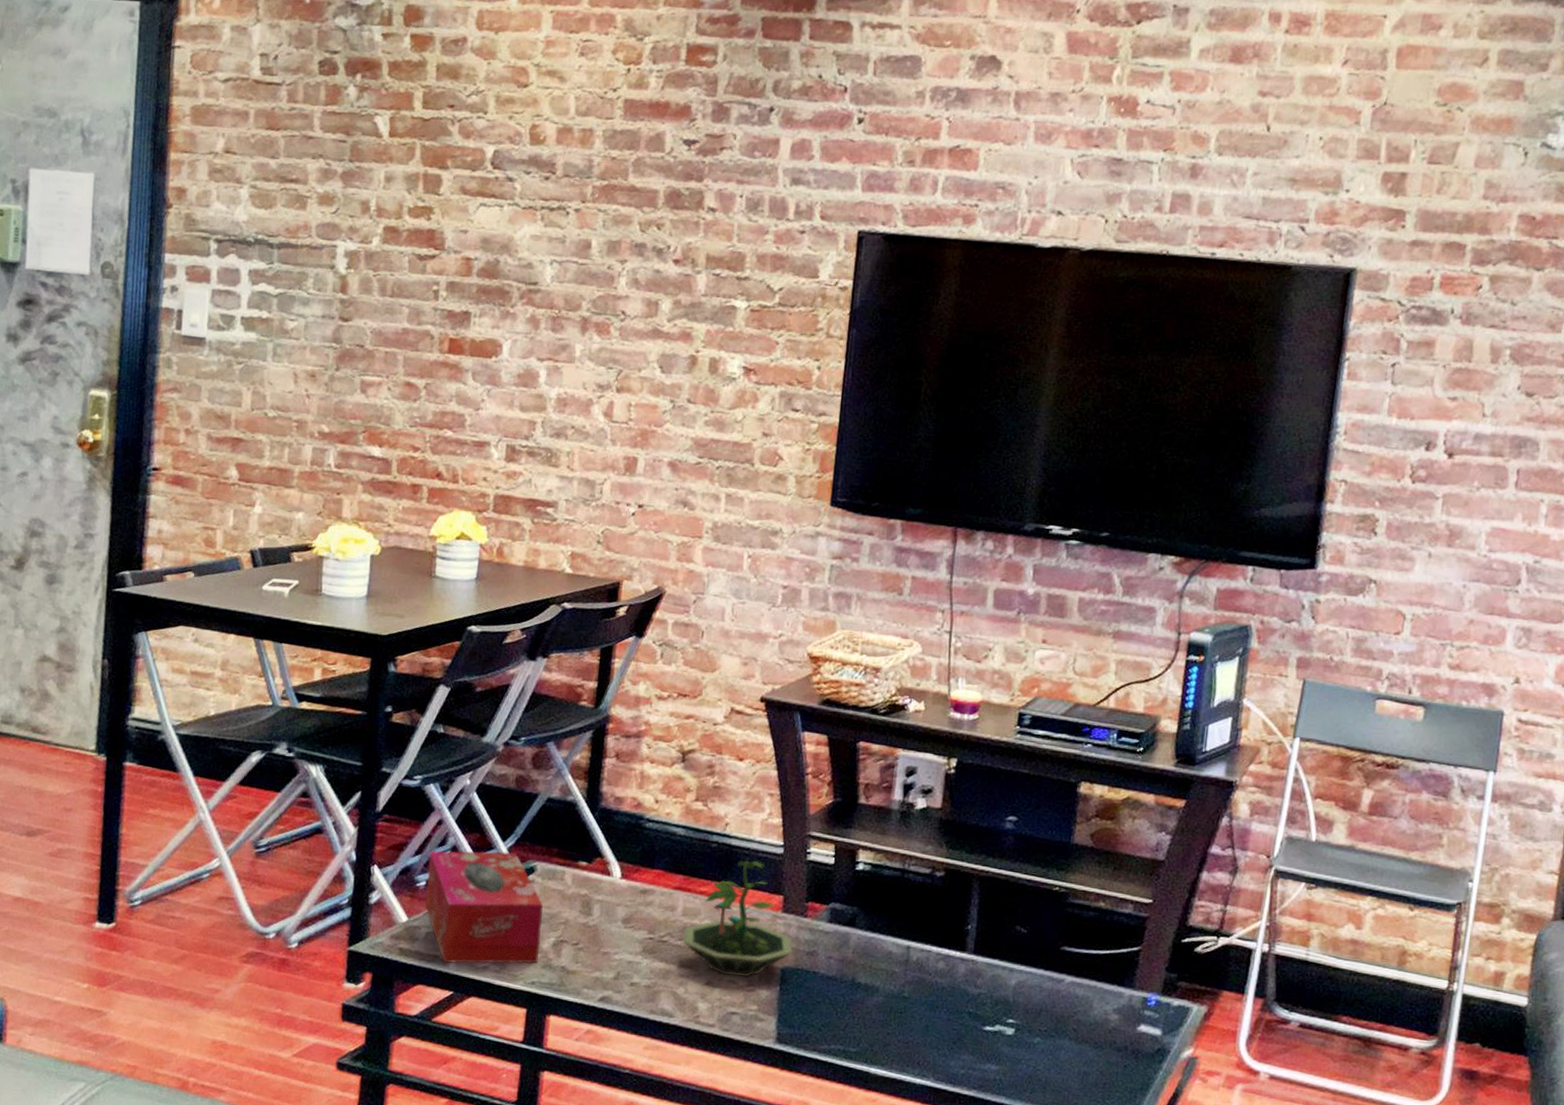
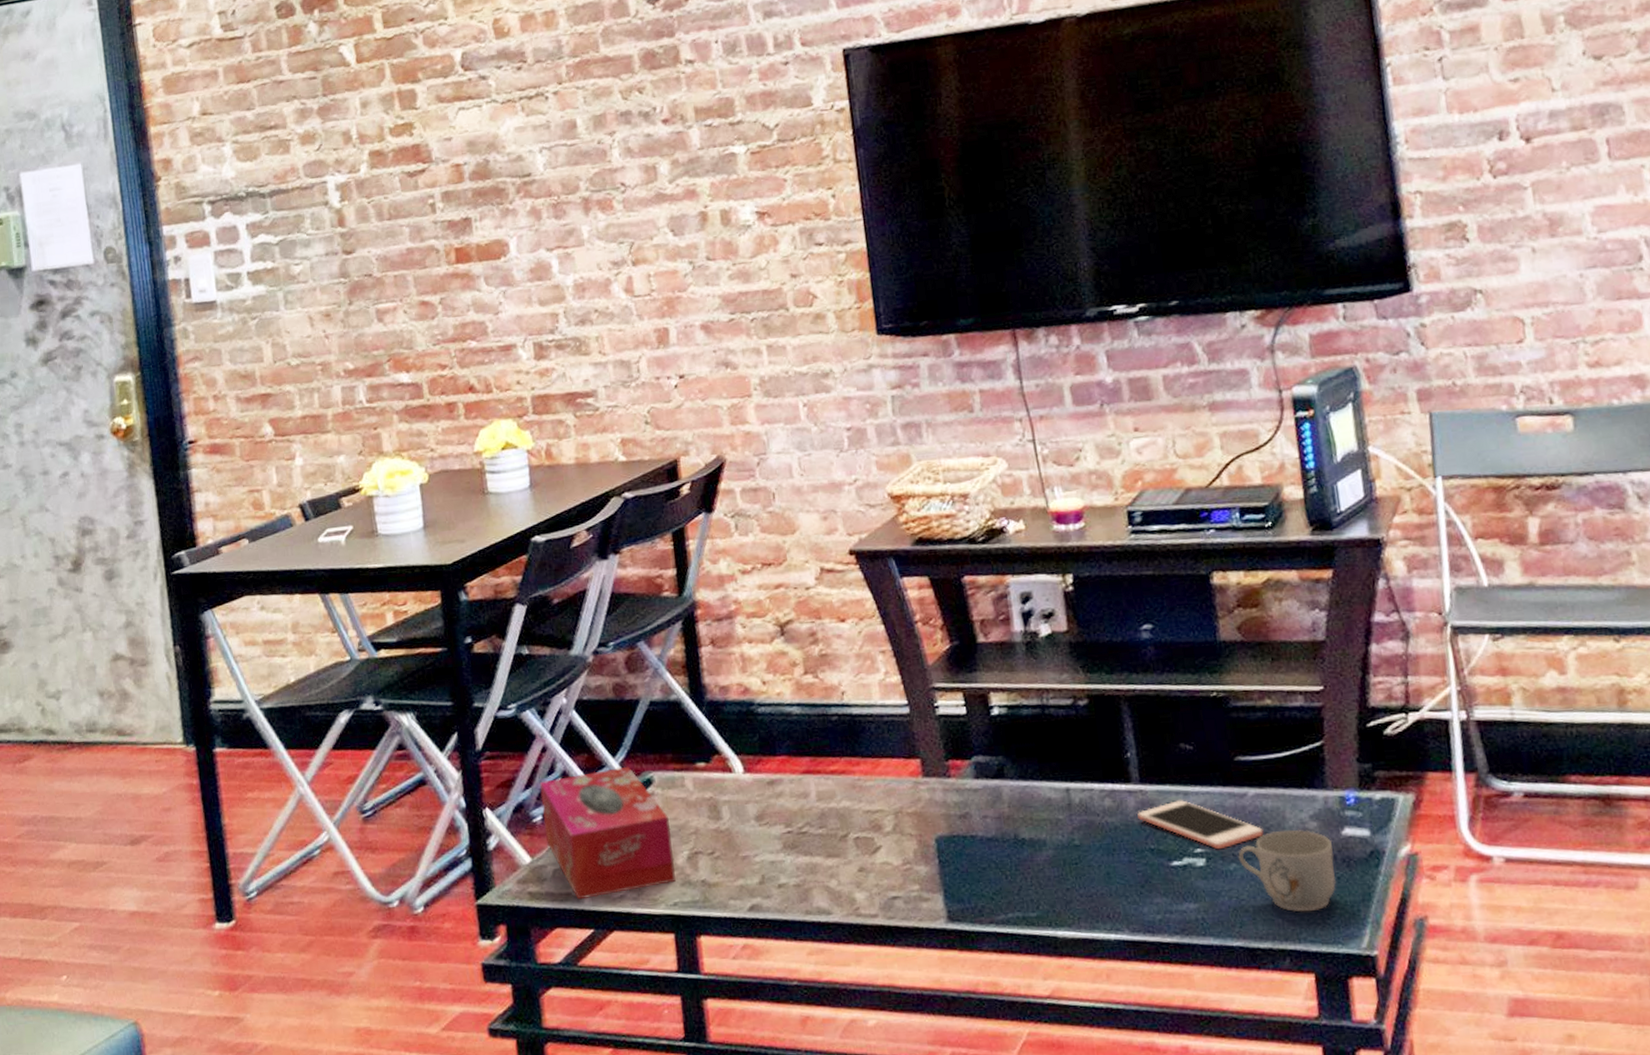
terrarium: present [683,860,793,977] -> none [823,727,944,858]
cell phone: none [964,974,1071,1024] -> present [1137,799,1264,850]
mug: none [1043,1016,1127,1091] -> present [1238,829,1337,912]

